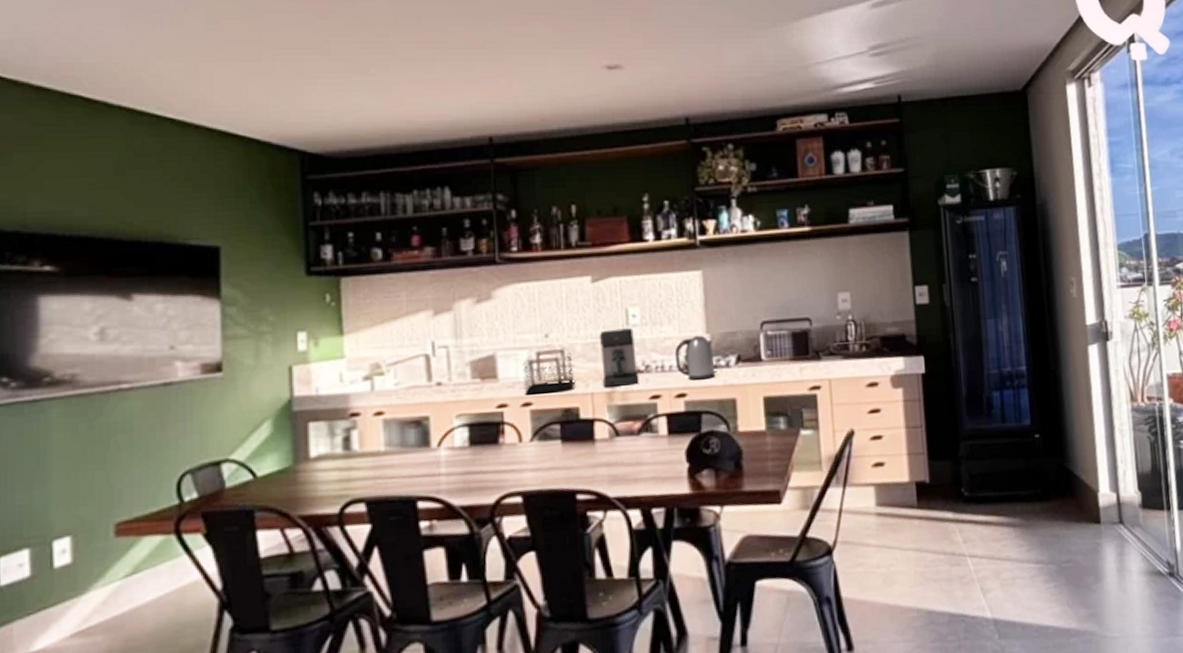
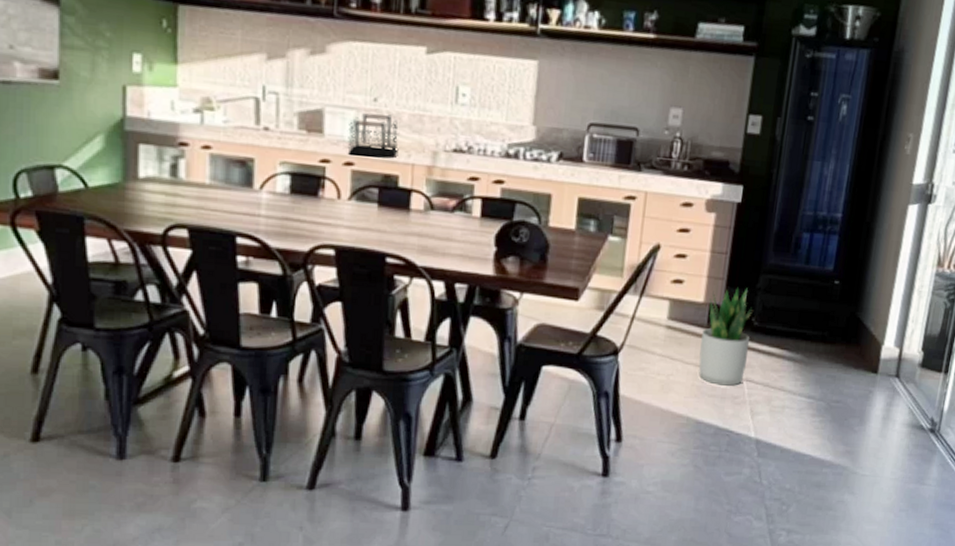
coffee maker: present [598,328,639,387] -> none [424,104,462,164]
kettle: present [674,335,716,381] -> none [498,125,537,171]
planter: none [914,458,966,568] -> present [698,287,752,387]

